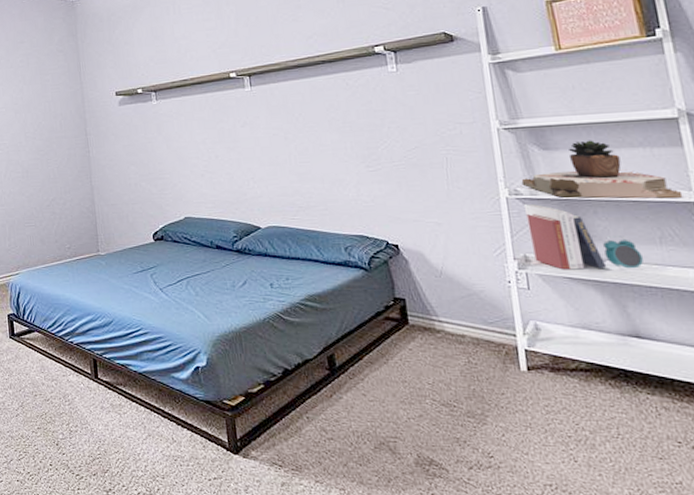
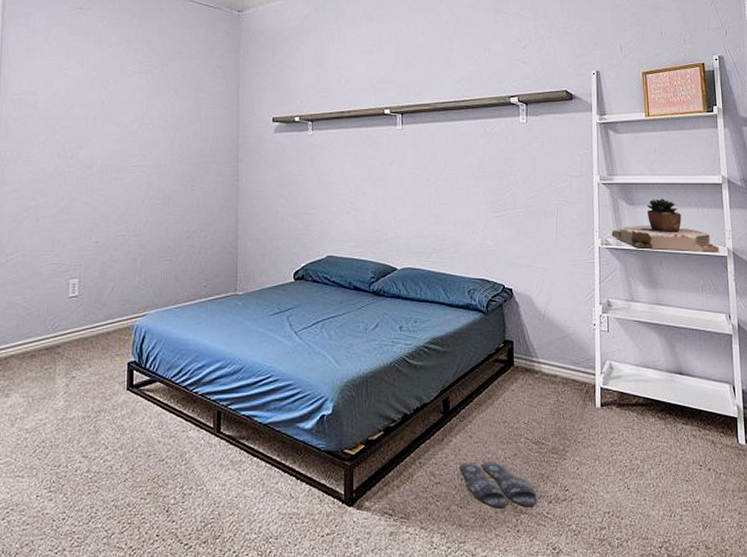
slippers: none [354,420,453,472] -> present [460,462,536,509]
books: present [523,203,607,270] -> none [611,253,665,314]
alarm clock: present [603,236,643,271] -> none [664,284,689,315]

